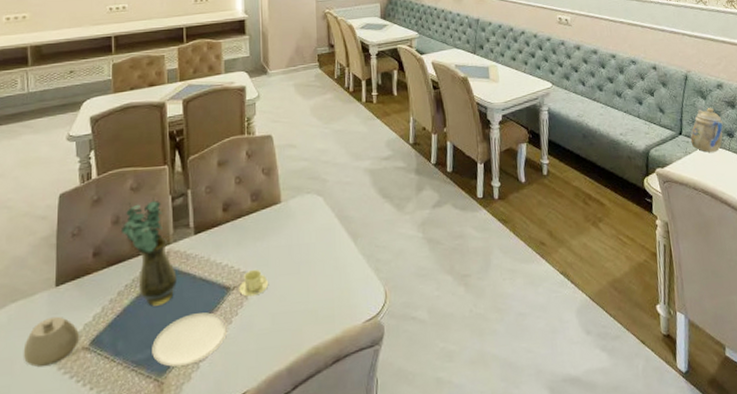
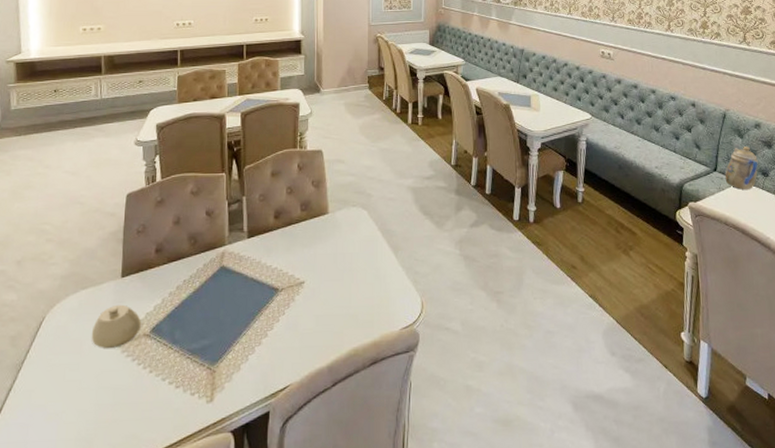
vase: present [120,197,177,306] -> none [180,201,230,301]
plate: present [152,312,228,368] -> none [206,310,275,358]
cup and saucer: present [239,269,269,297] -> none [286,273,315,298]

